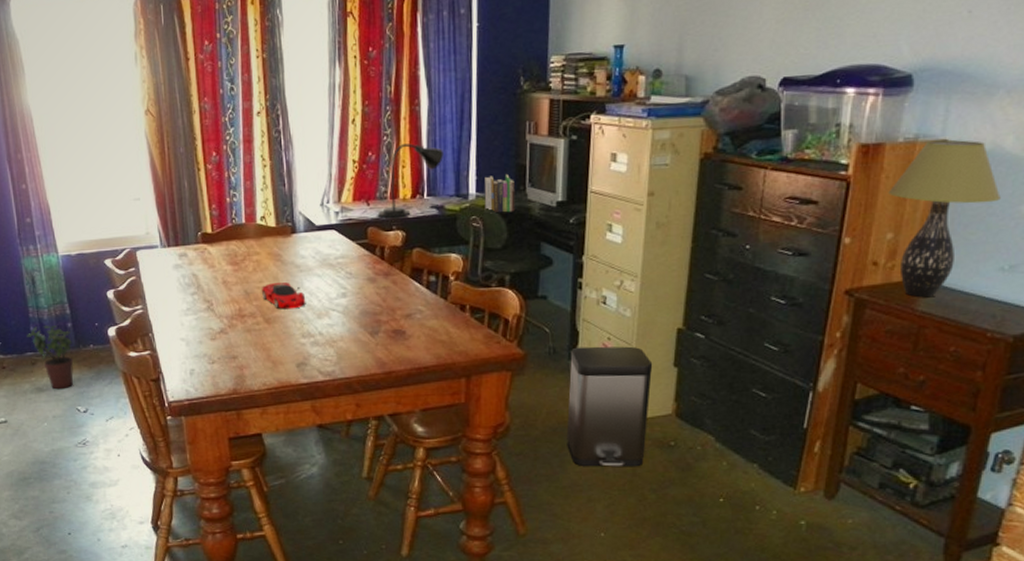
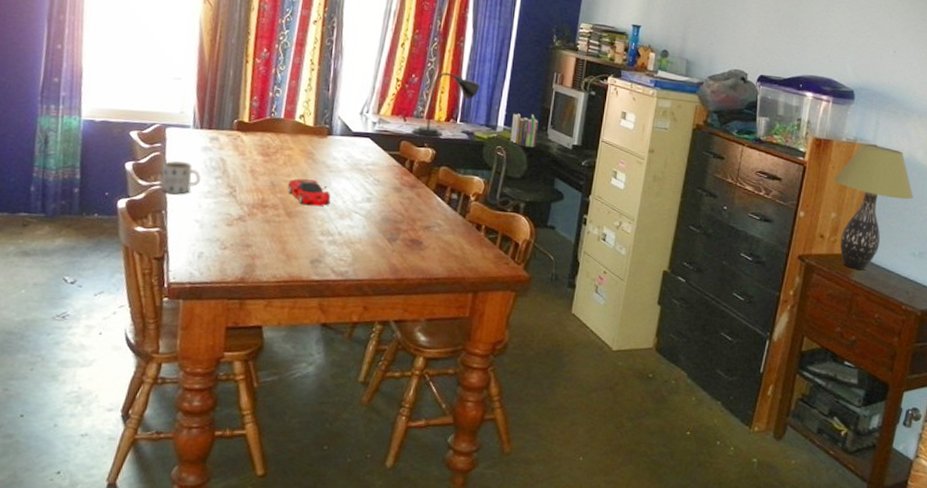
potted plant: present [26,325,74,390] -> none [24,187,76,256]
mug: none [140,283,179,317] -> present [161,161,201,195]
pedal bin: present [566,346,653,467] -> none [558,276,640,395]

